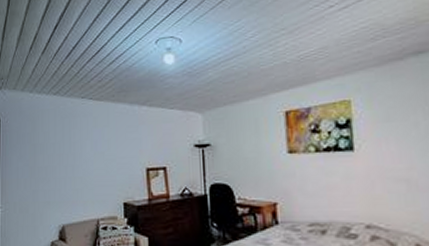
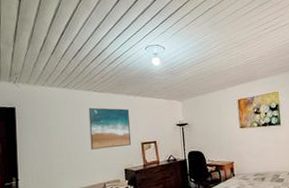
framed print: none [82,120,134,175] -> present [88,107,131,150]

